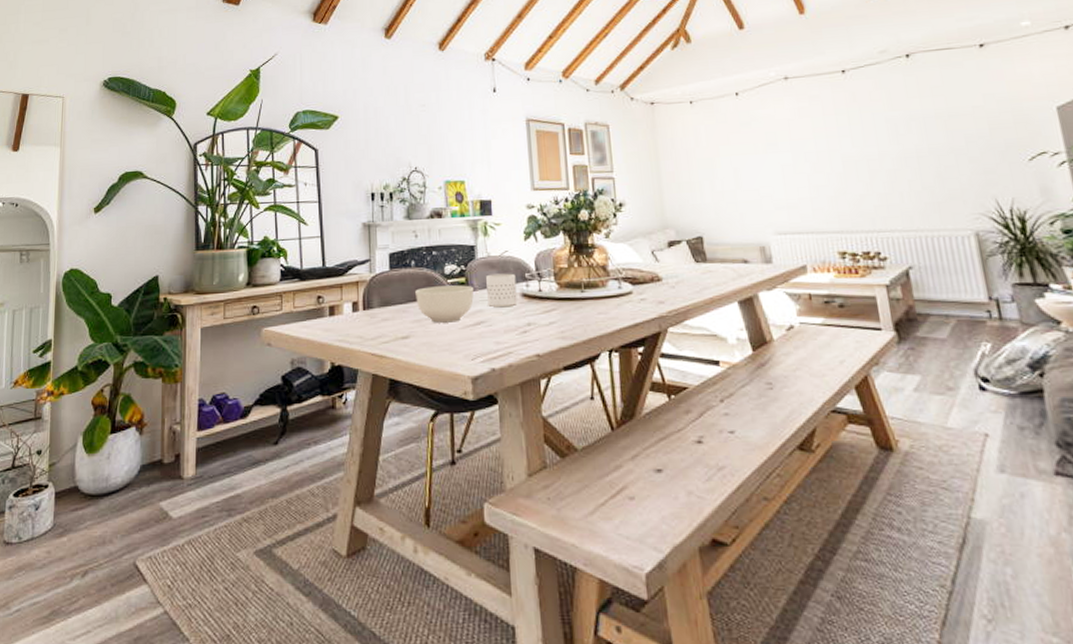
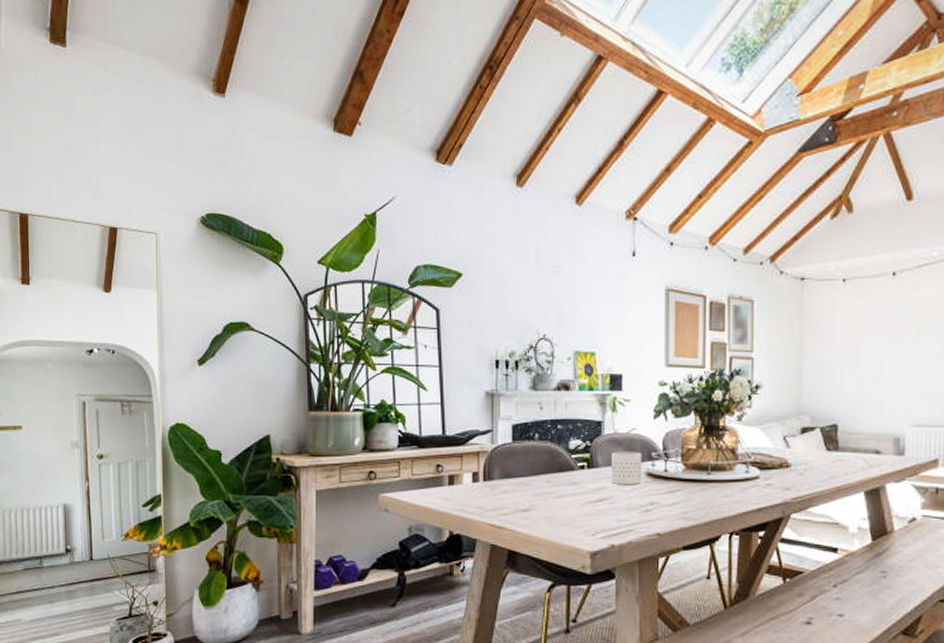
bowl: present [415,285,474,323] -> none [538,461,599,498]

